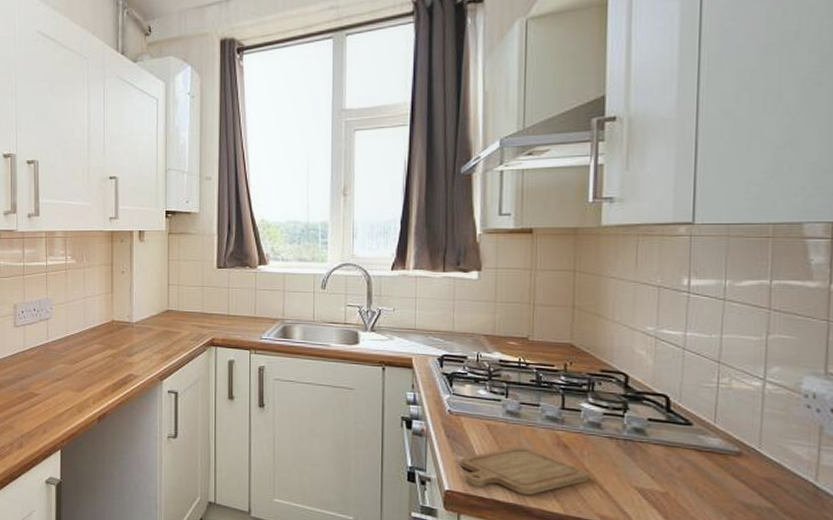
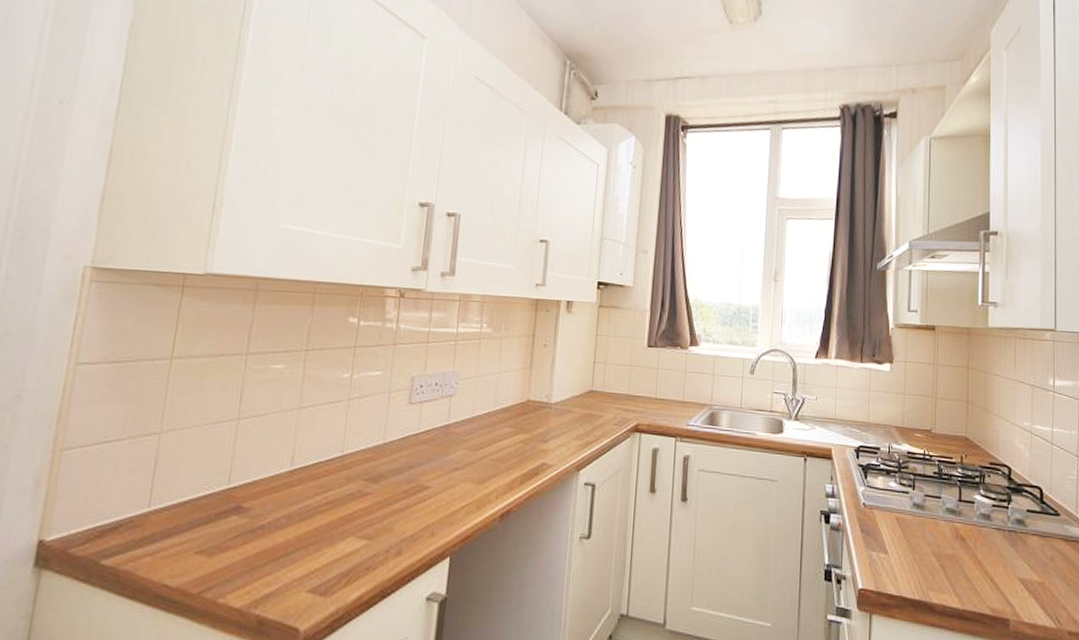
chopping board: present [460,446,589,495] -> none [872,539,982,590]

